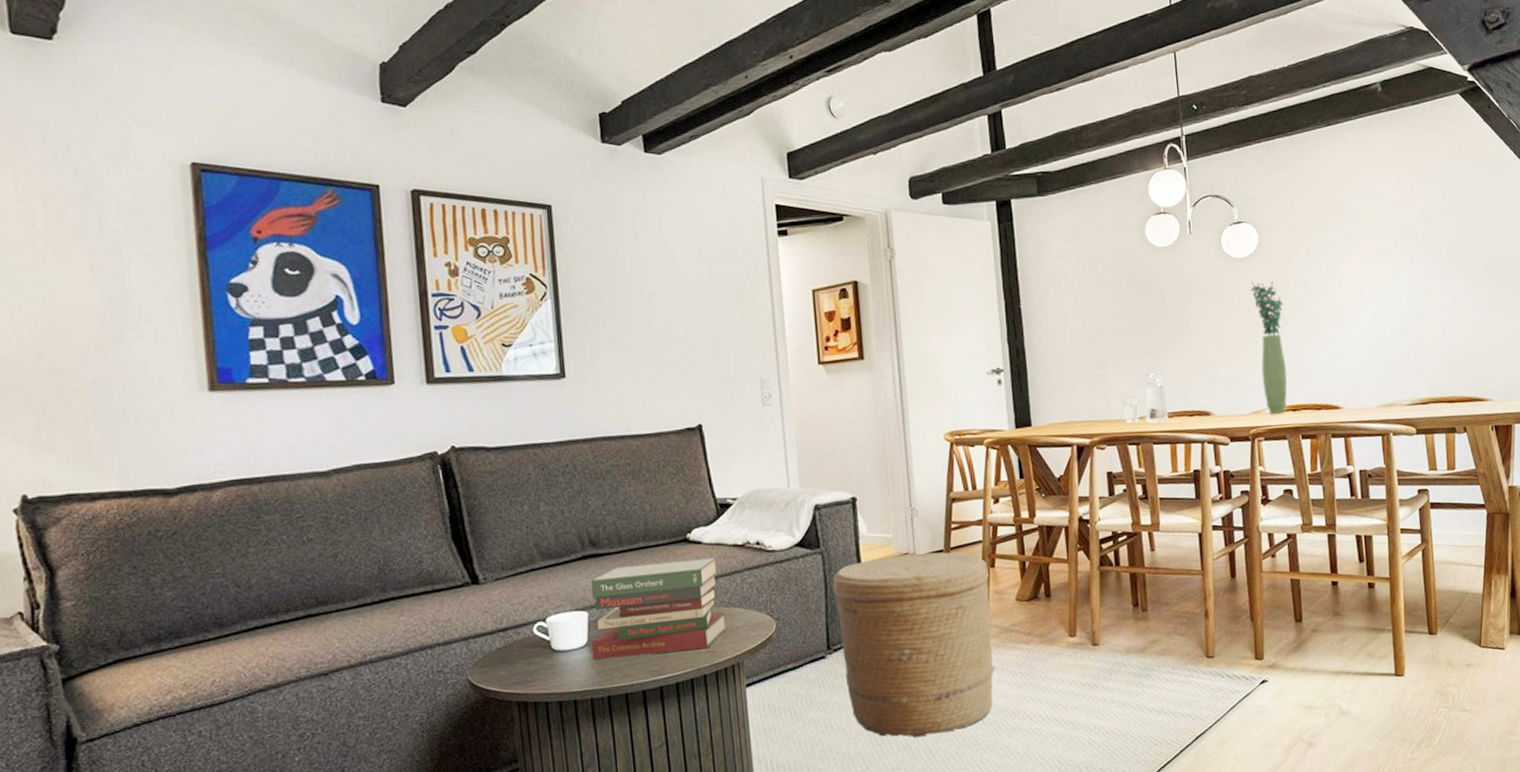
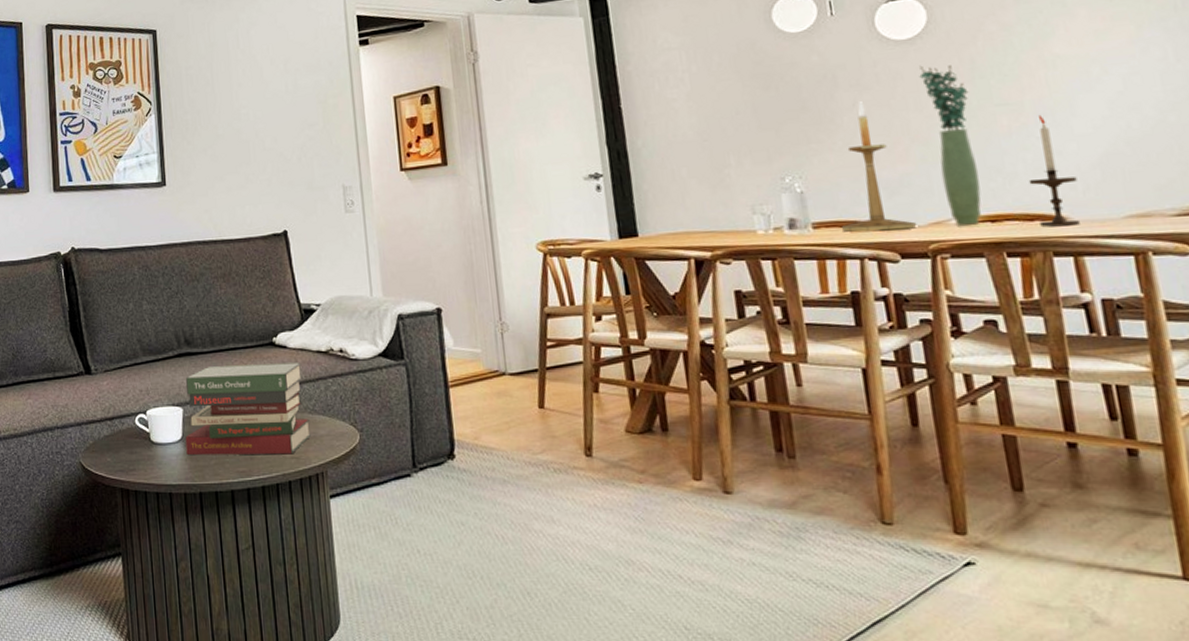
basket: present [832,552,996,738] -> none [417,371,603,576]
candlestick: none [1188,309,1243,421] -> present [840,102,917,233]
candlestick: none [1319,324,1350,415] -> present [1028,114,1080,227]

